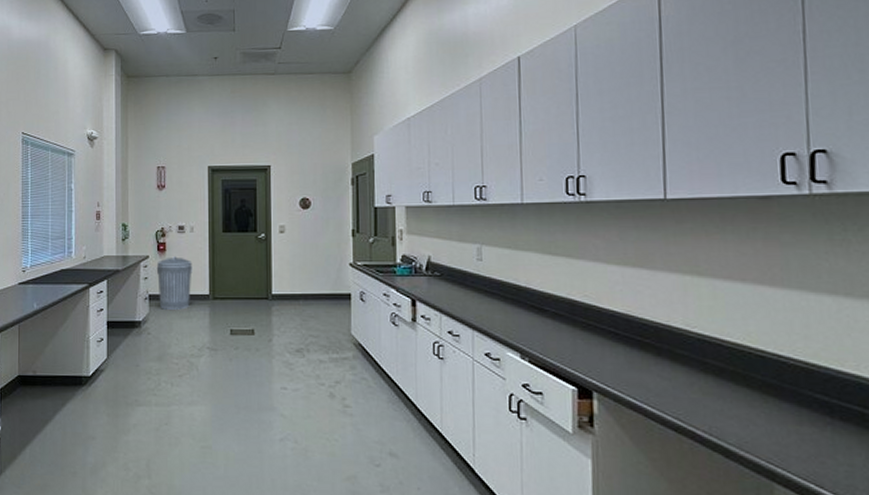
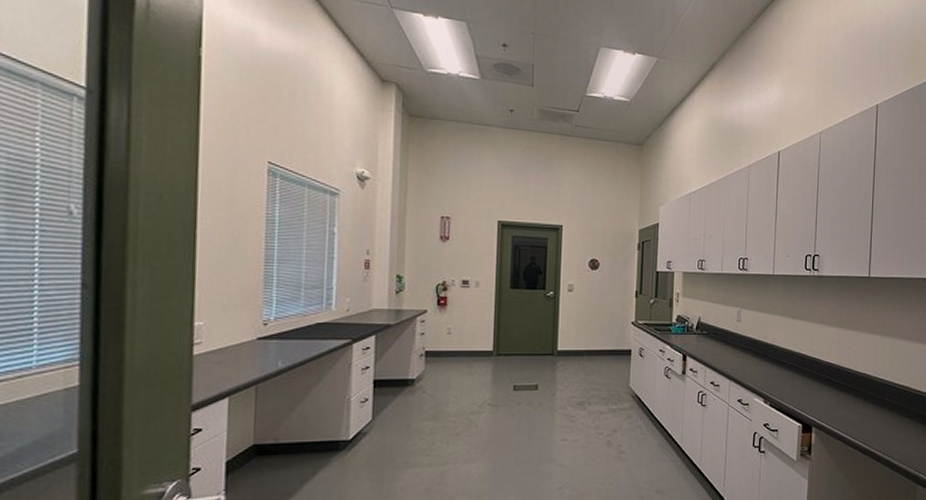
trash can: present [156,256,193,310] -> none [435,312,476,366]

